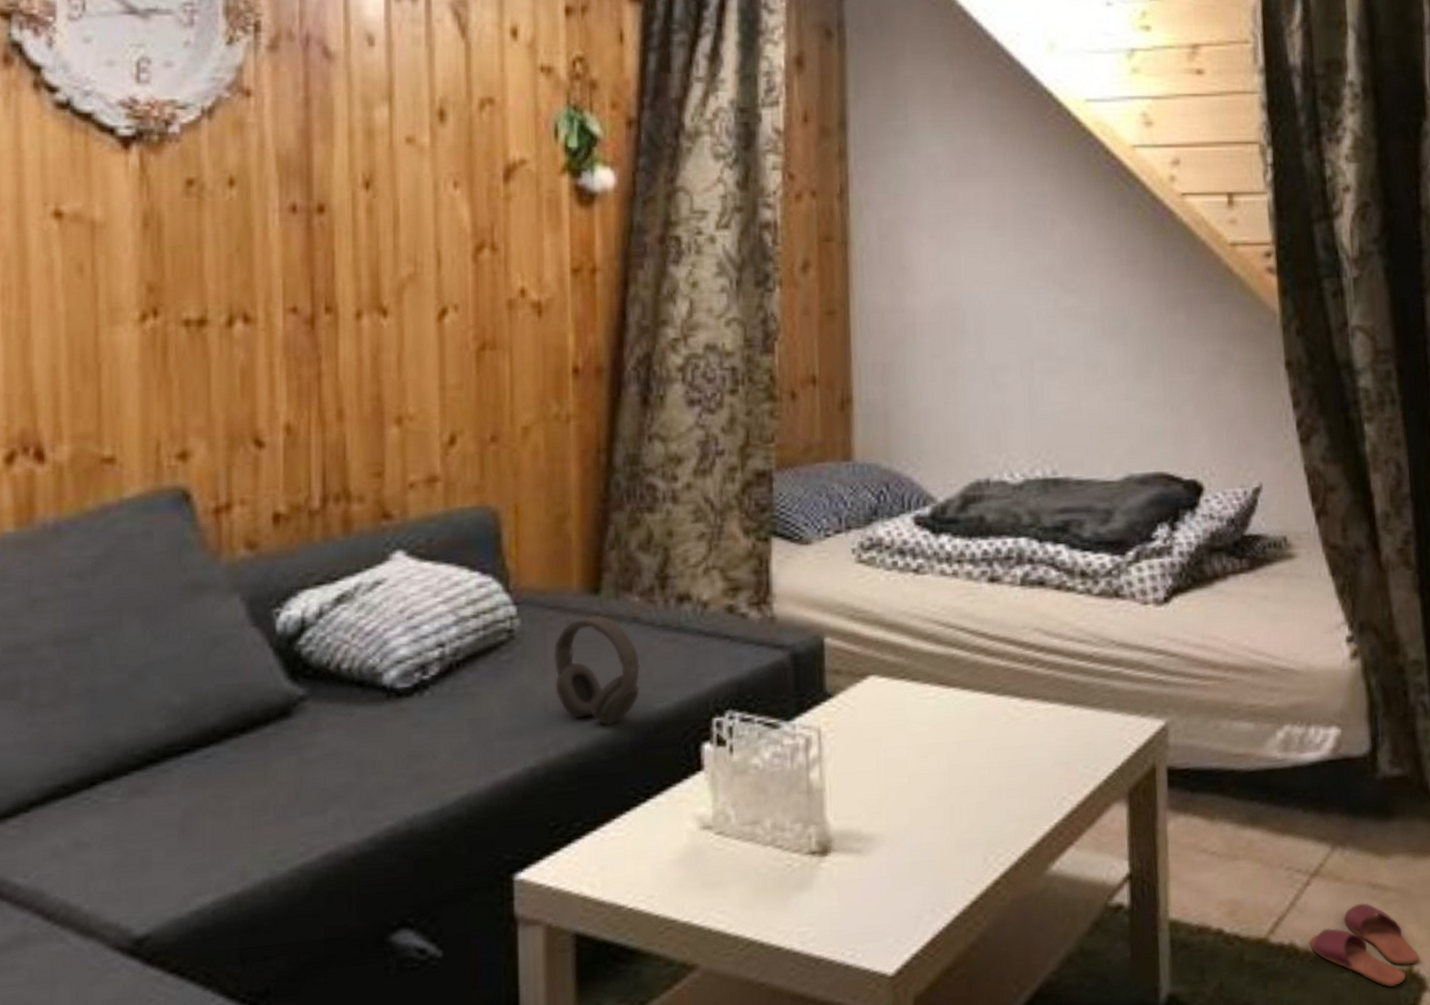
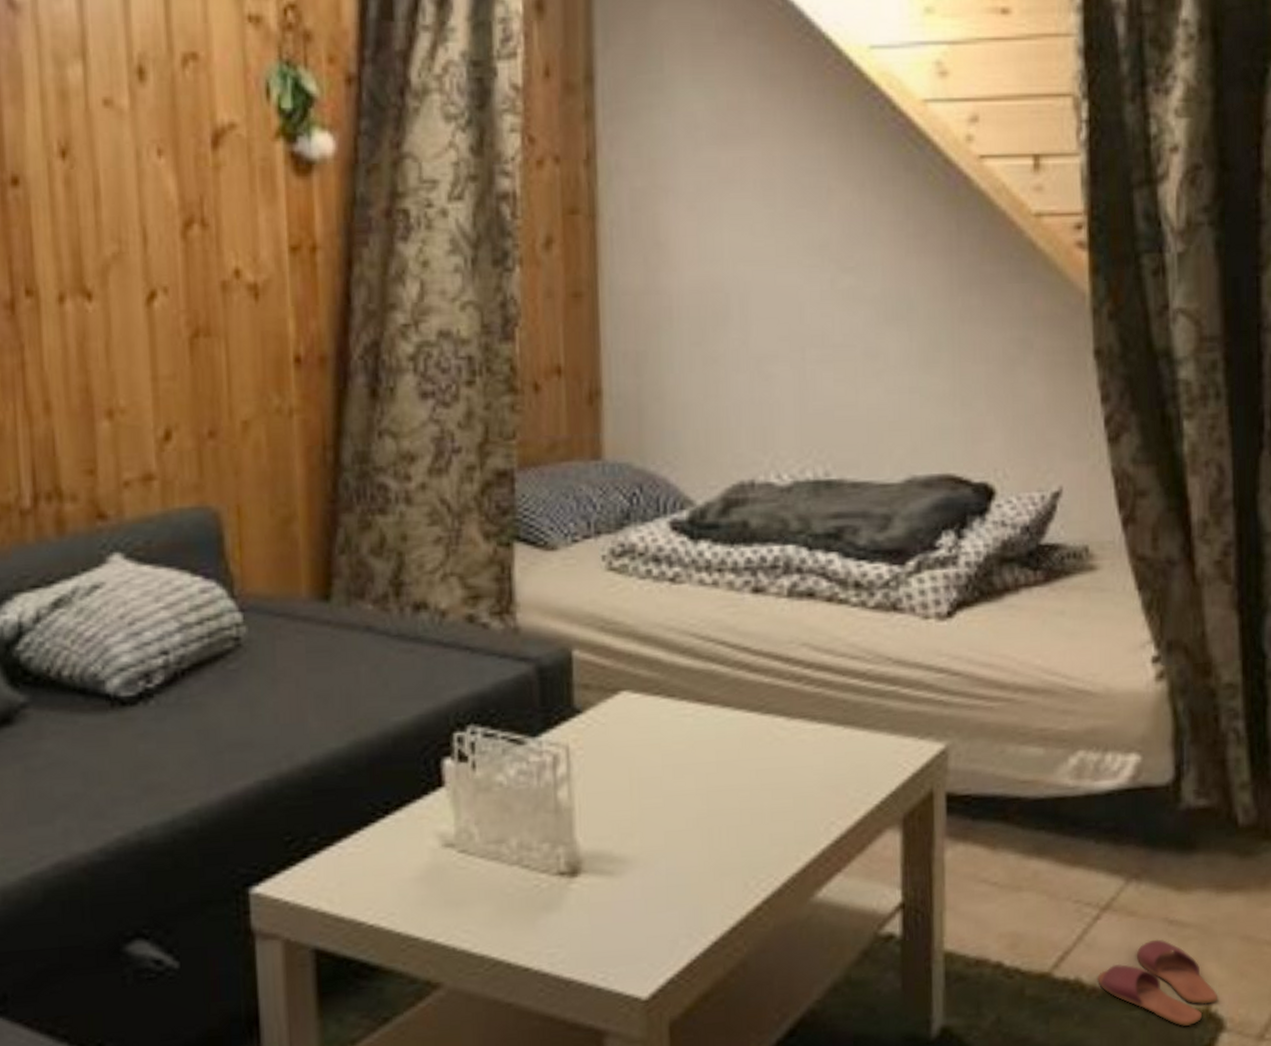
headphones: present [553,615,640,726] -> none [282,623,376,740]

